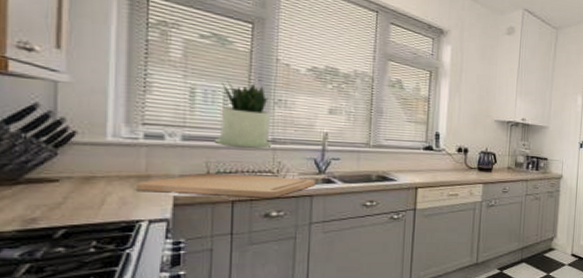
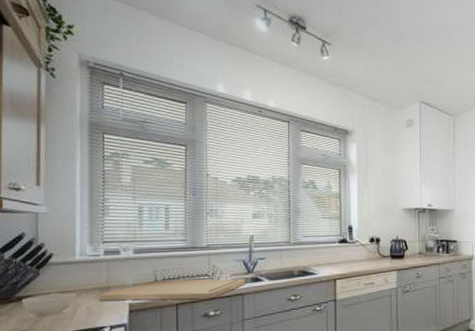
soup bowl: none [32,178,106,204] -> present [21,293,76,317]
planter: present [214,81,272,149] -> none [159,198,207,257]

